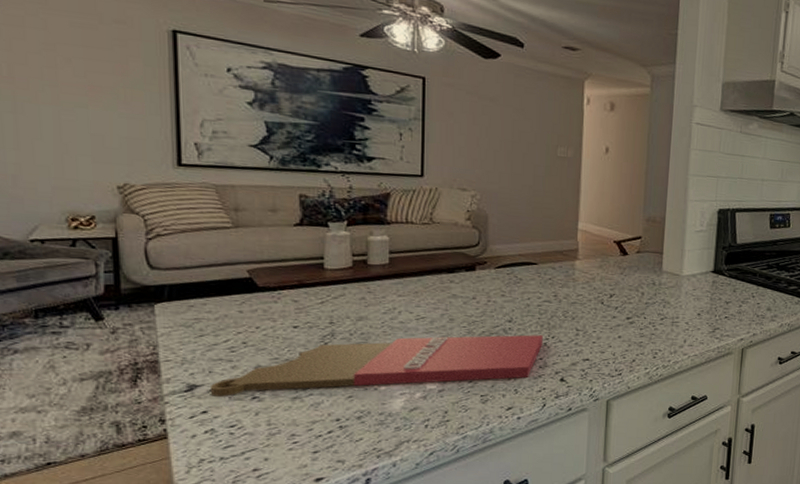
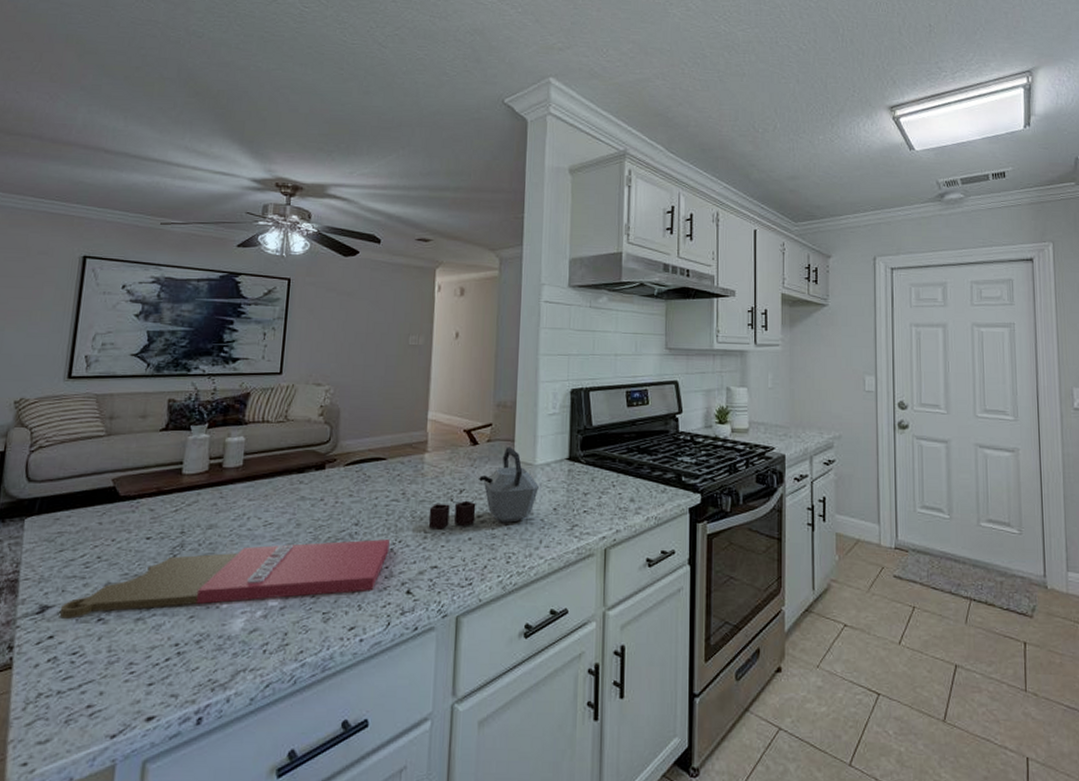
kettle: none [580,258,685,328] -> present [428,447,539,530]

